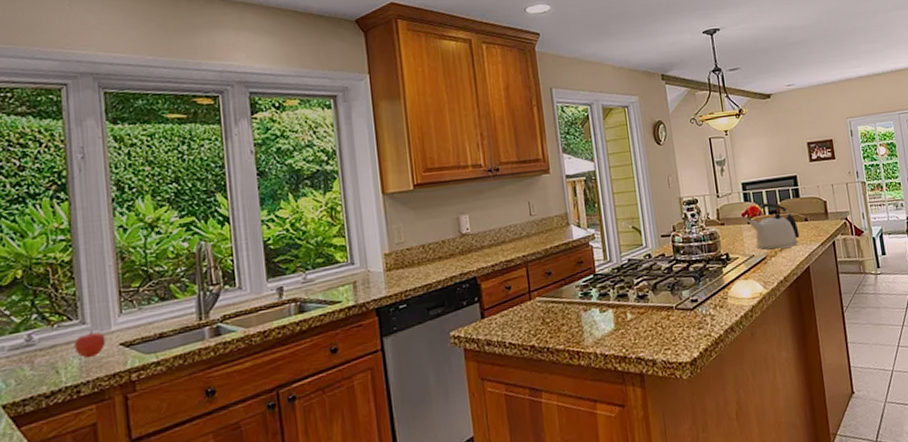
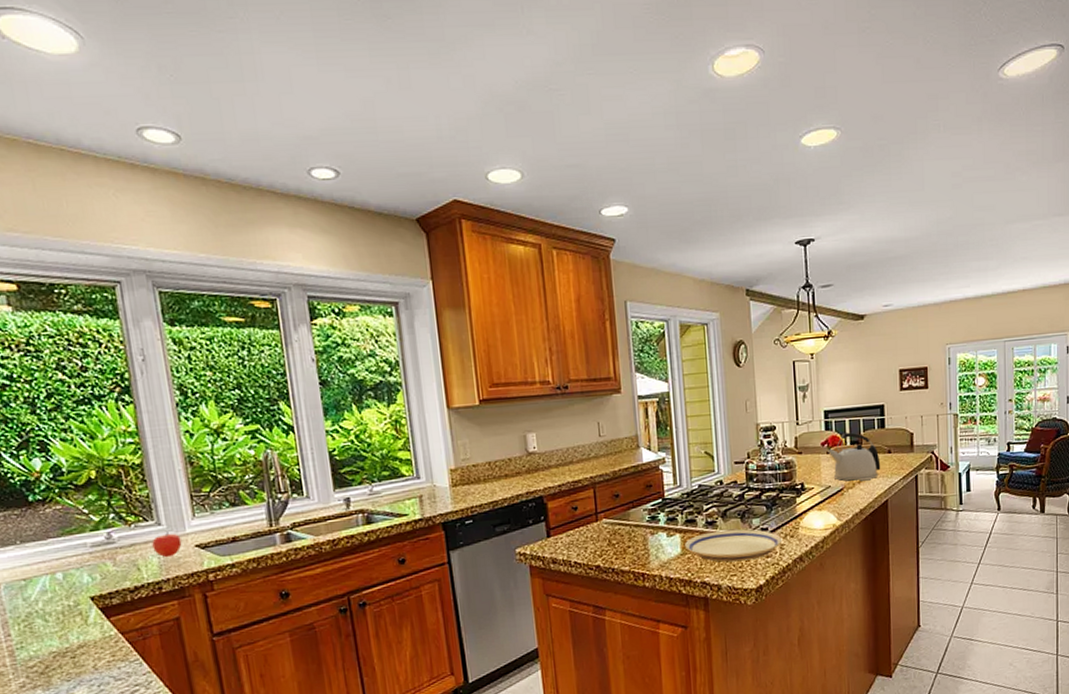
plate: none [618,301,713,336] -> present [685,529,783,562]

